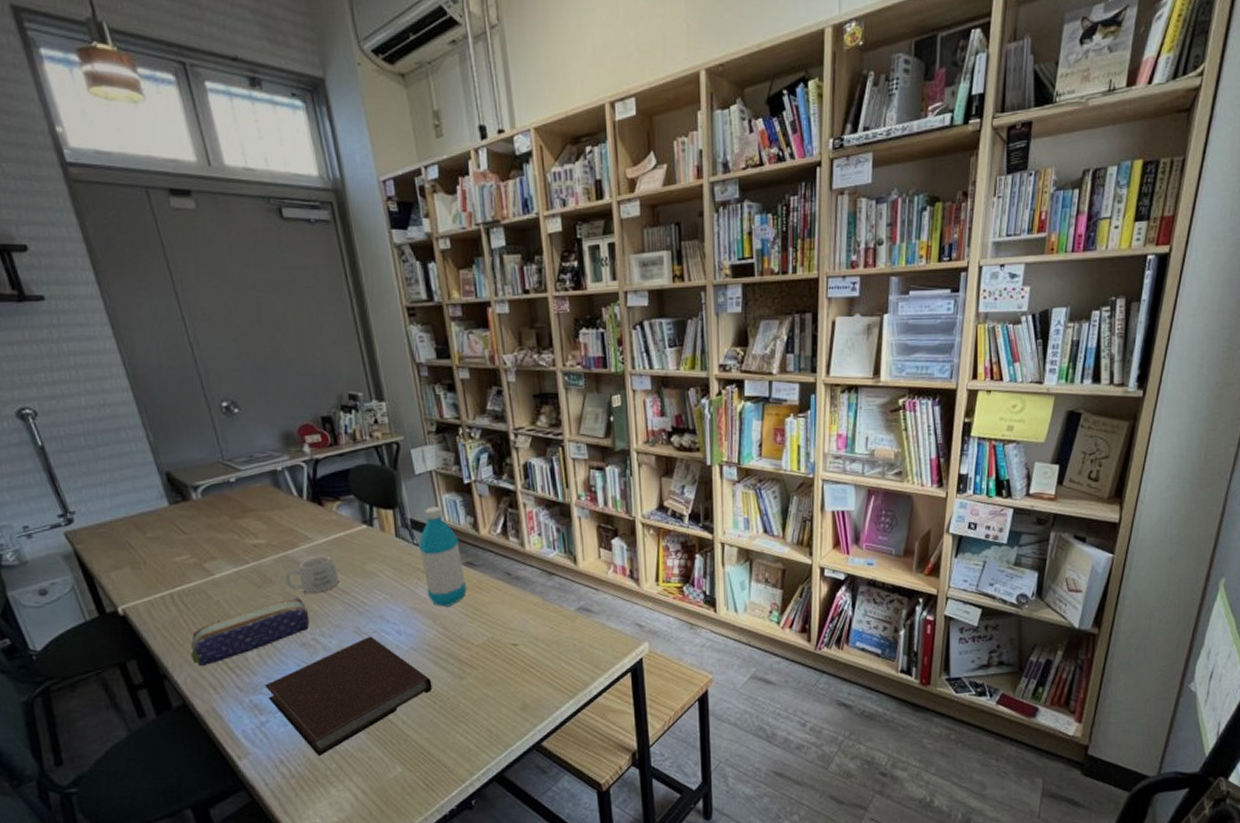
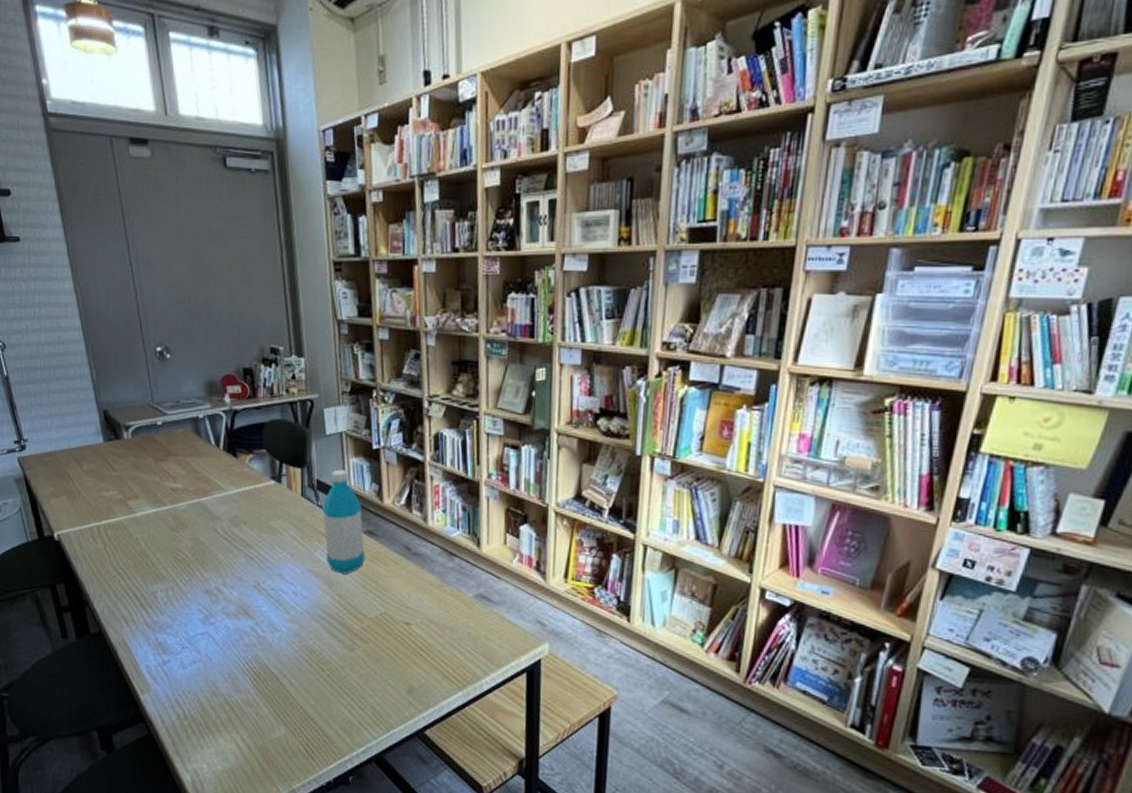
pencil case: present [190,598,310,667] -> none [110,545,215,599]
notebook: present [264,636,432,757] -> none [169,593,322,704]
mug: present [284,555,339,593] -> none [196,506,245,543]

